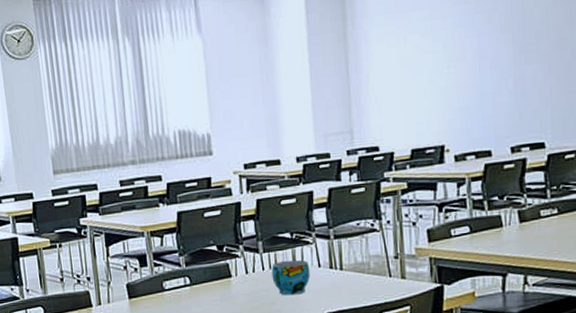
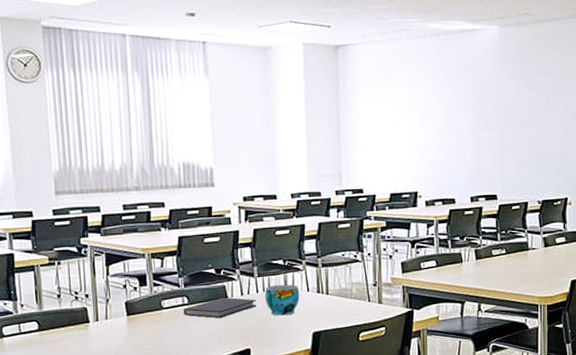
diary: none [185,276,263,300] -> present [183,297,256,319]

